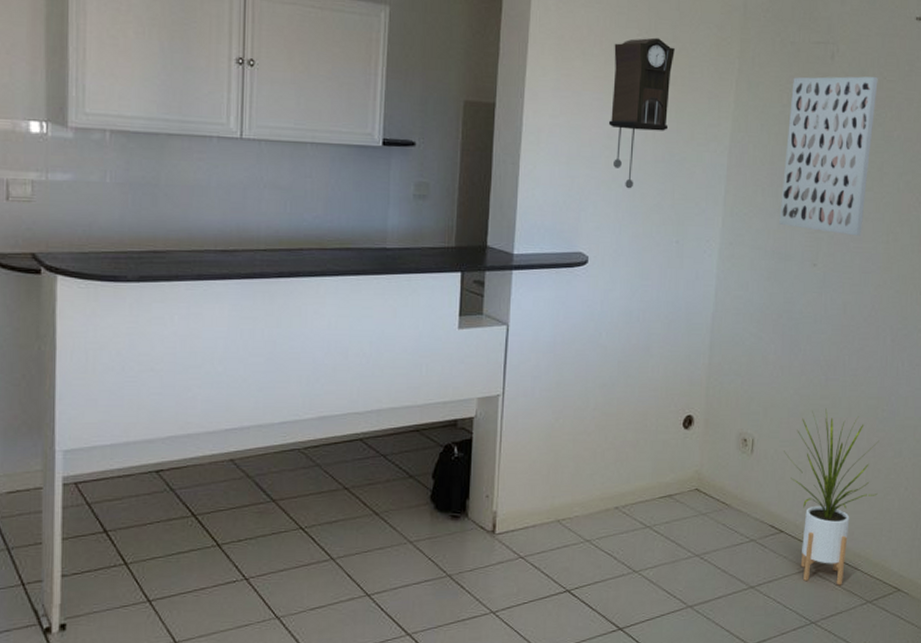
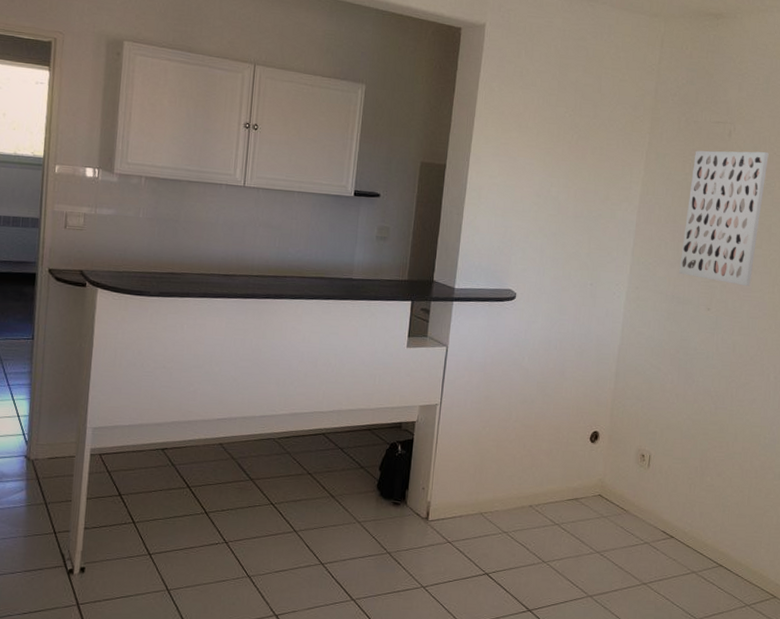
pendulum clock: present [608,37,675,189] -> none [537,115,596,239]
house plant: present [784,408,879,586] -> none [676,433,761,589]

